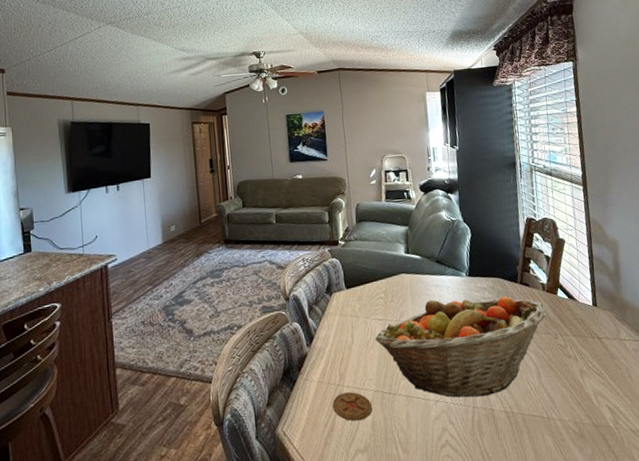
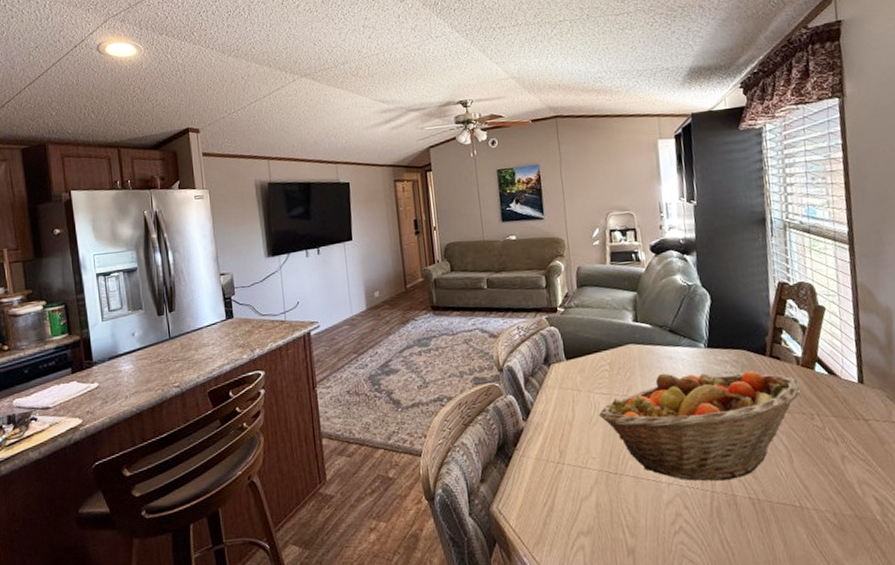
coaster: present [332,392,372,421] -> none [551,471,596,502]

